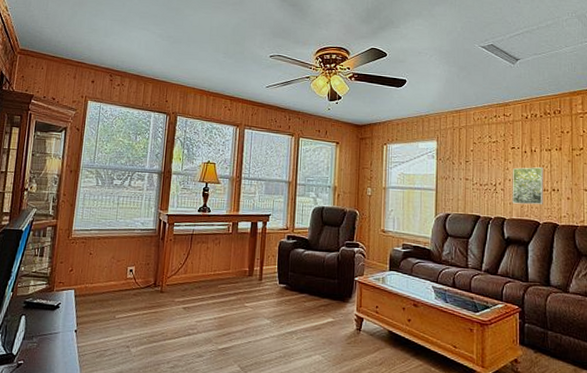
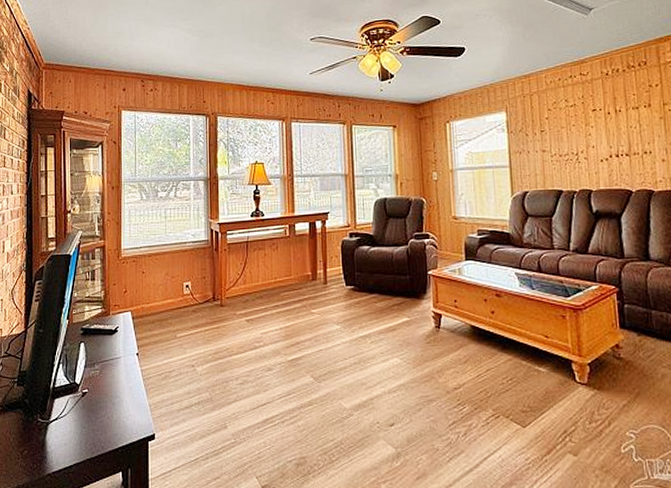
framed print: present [512,167,544,205] -> none [596,129,634,173]

